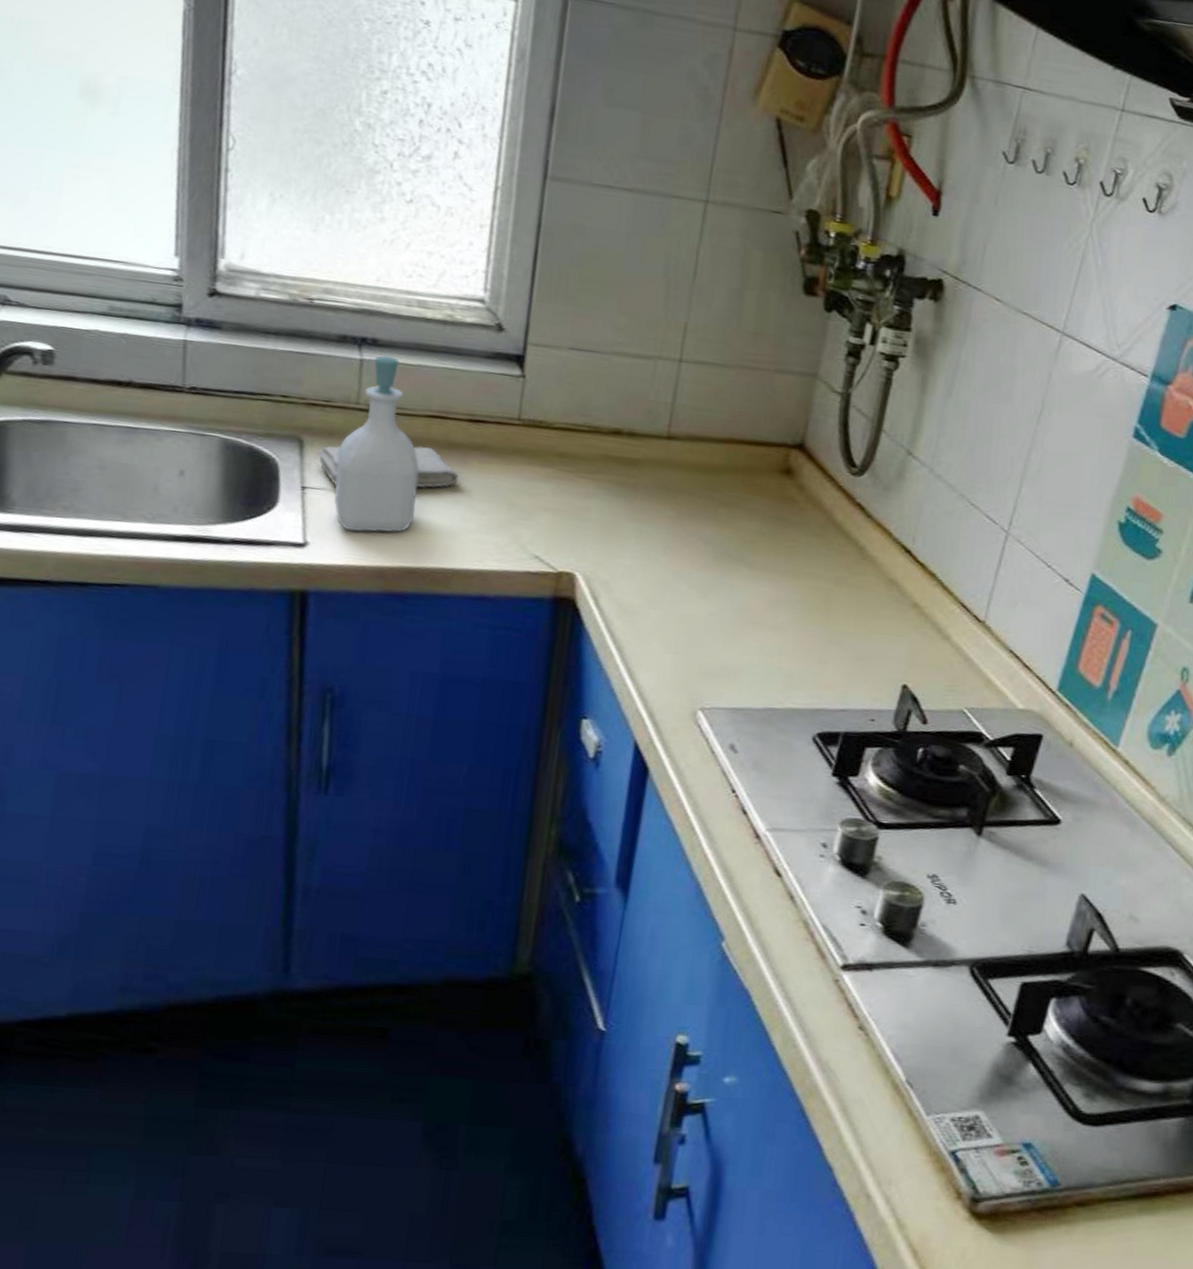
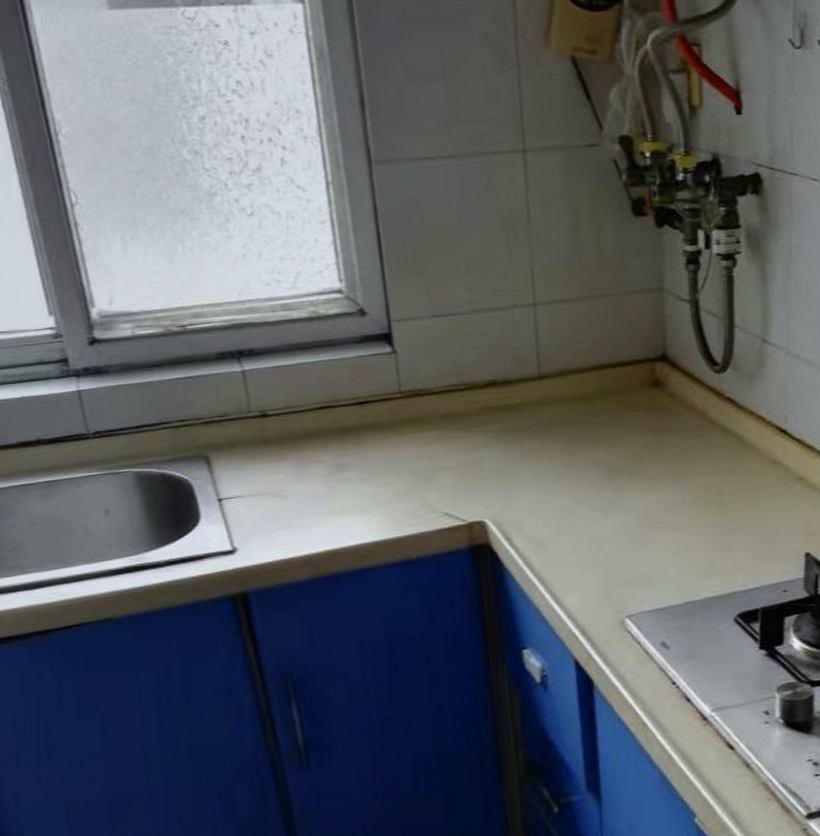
washcloth: present [317,446,460,489] -> none [224,437,359,491]
soap bottle: present [333,355,419,533] -> none [242,361,327,530]

